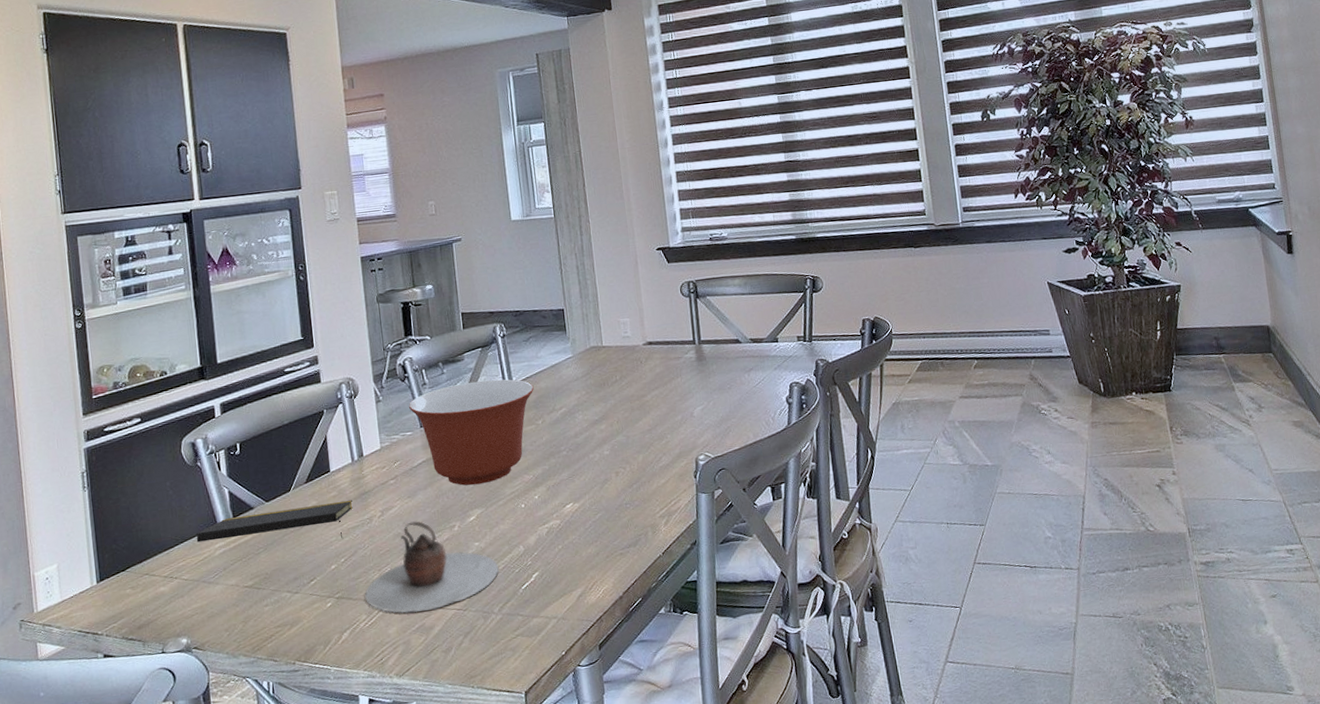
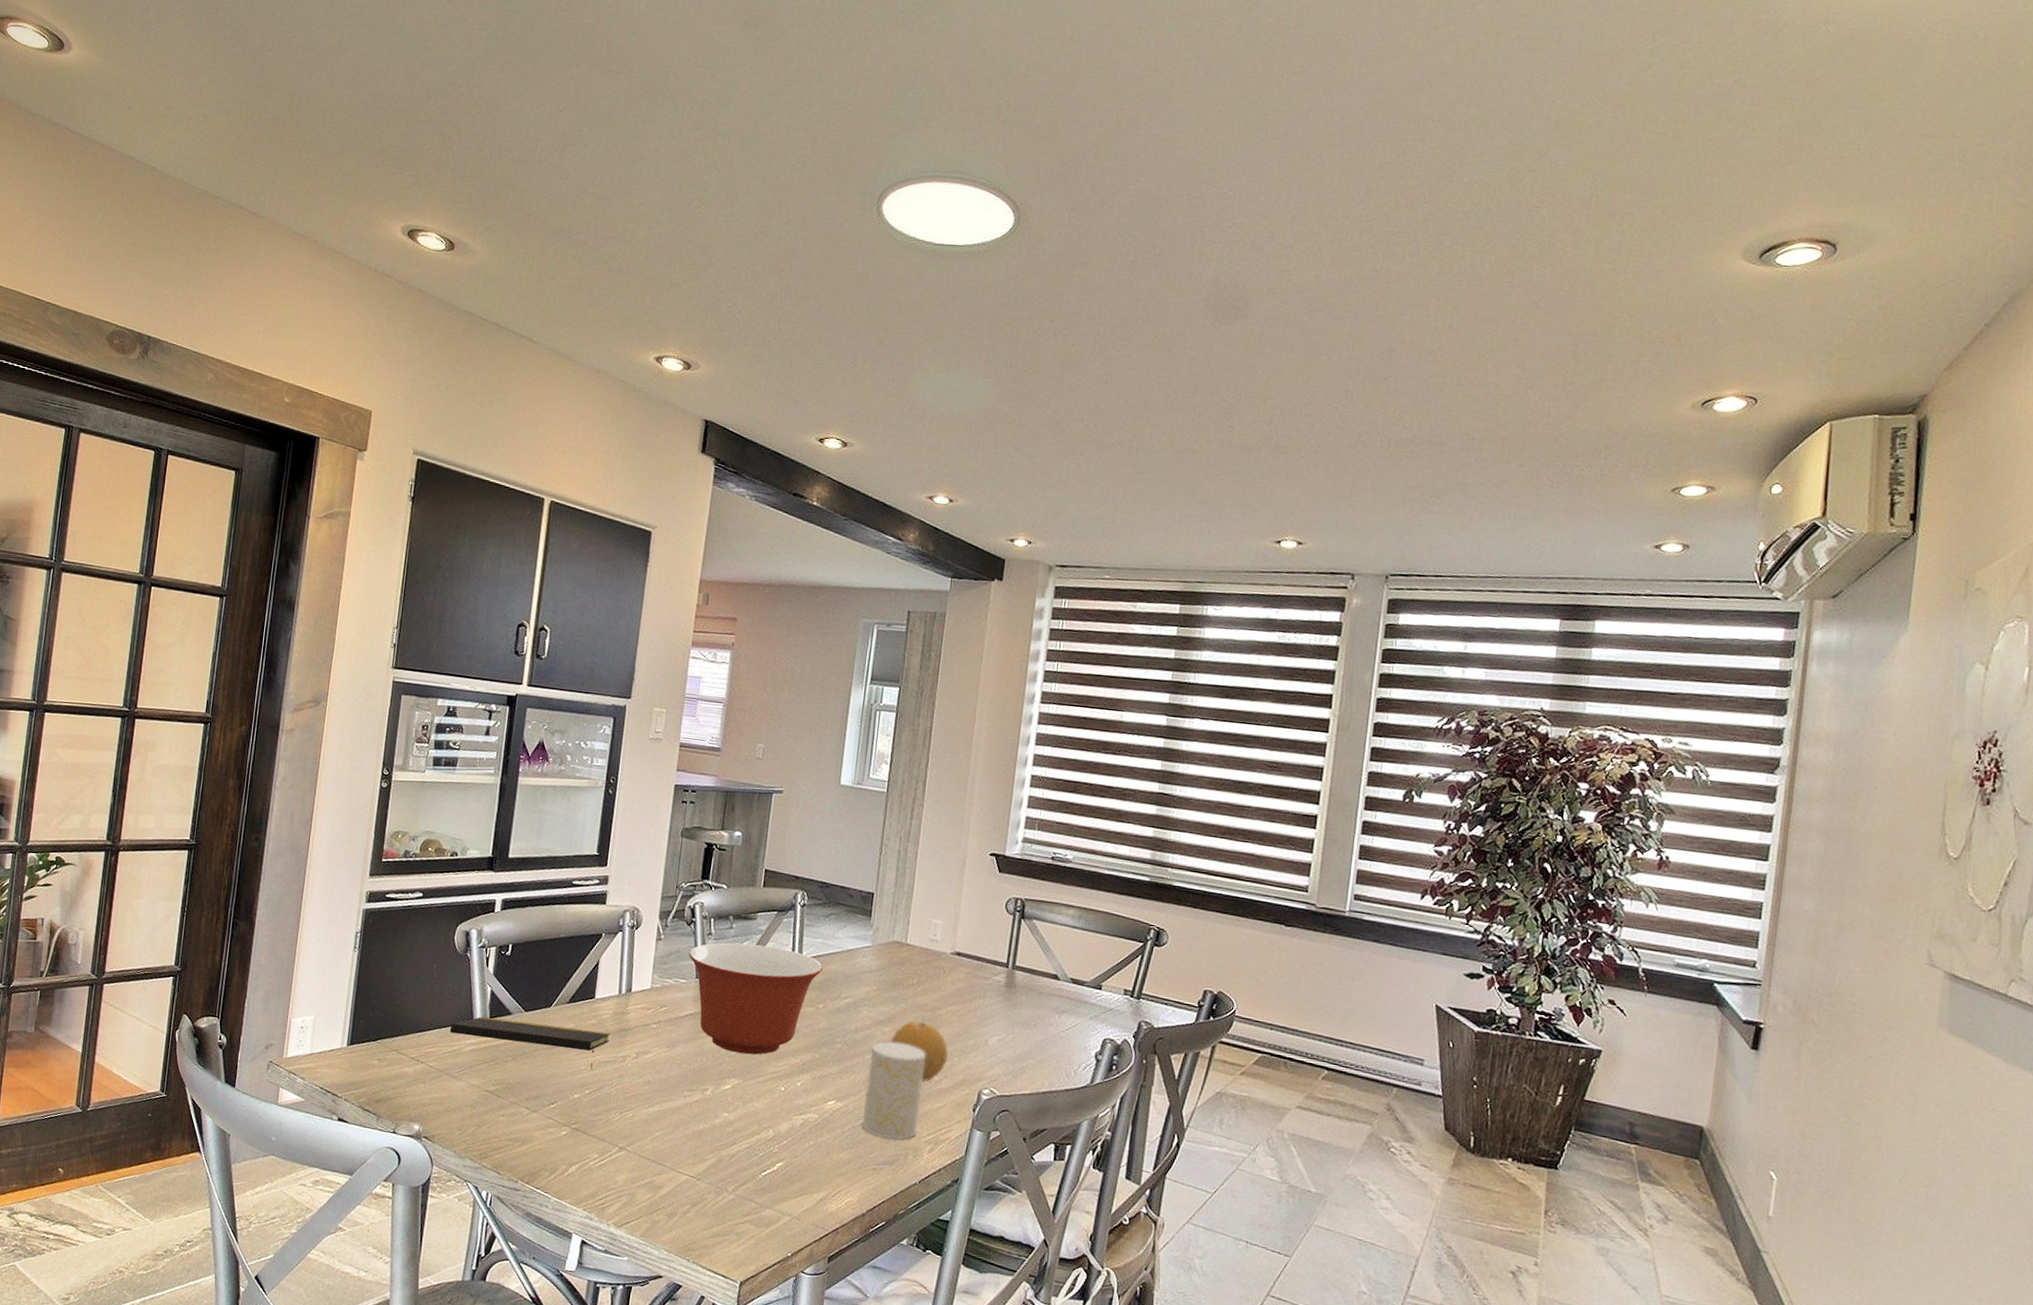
teapot: present [365,521,499,613] -> none [601,1072,743,1170]
cup: none [593,434,650,524] -> present [861,1041,926,1140]
fruit: none [608,411,662,465] -> present [890,1020,948,1082]

